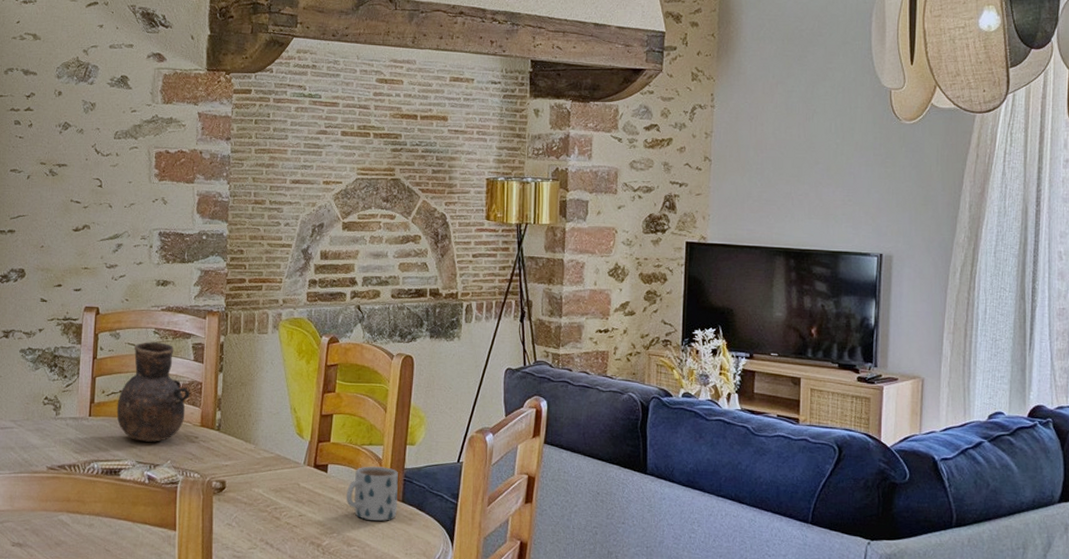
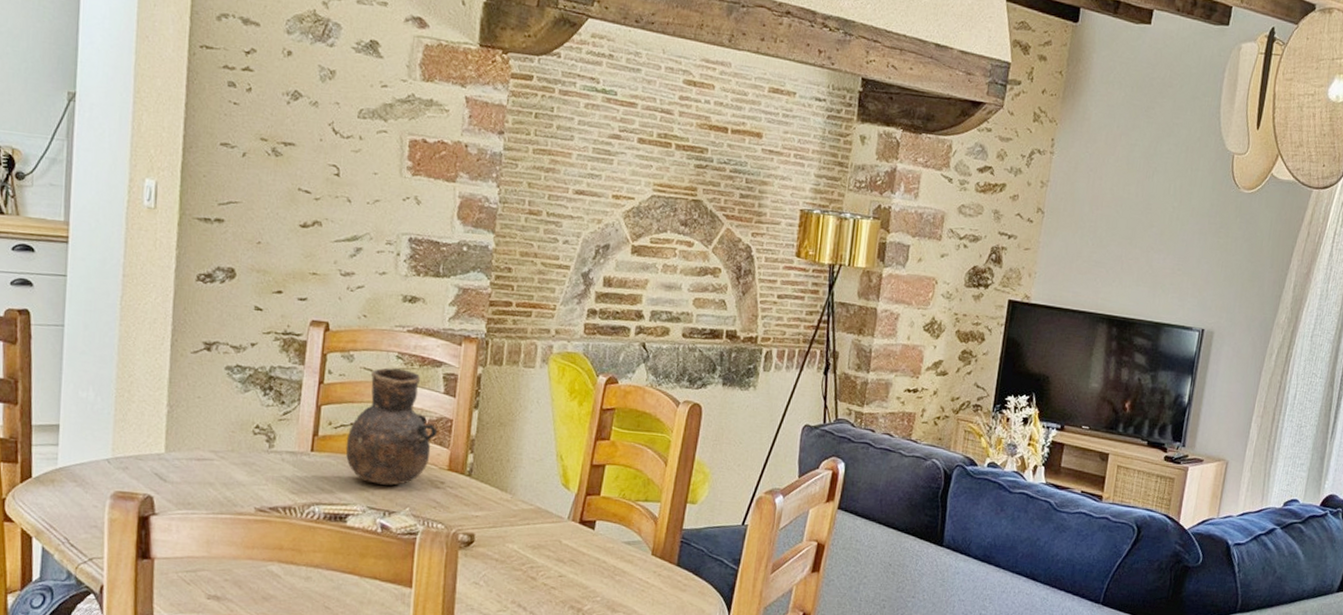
mug: present [346,466,398,521] -> none [614,524,675,586]

